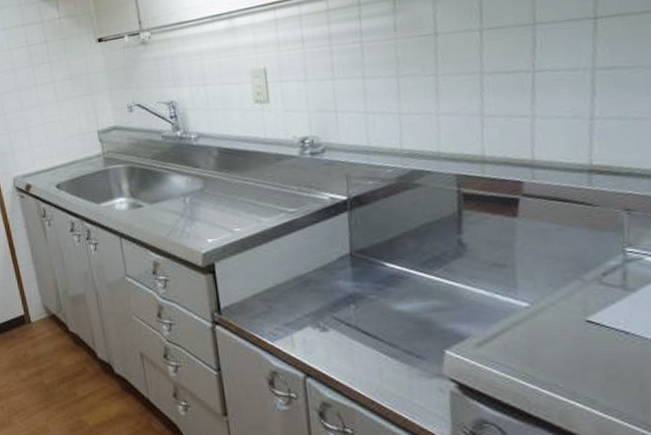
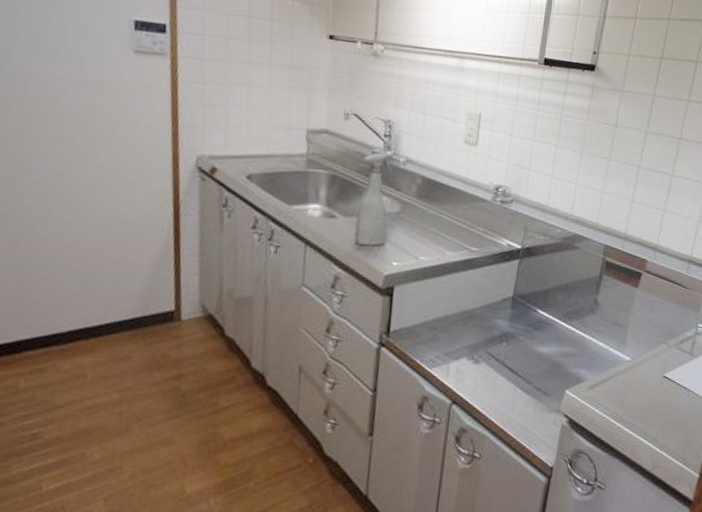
spray bottle: none [156,133,196,229] -> present [354,153,393,247]

